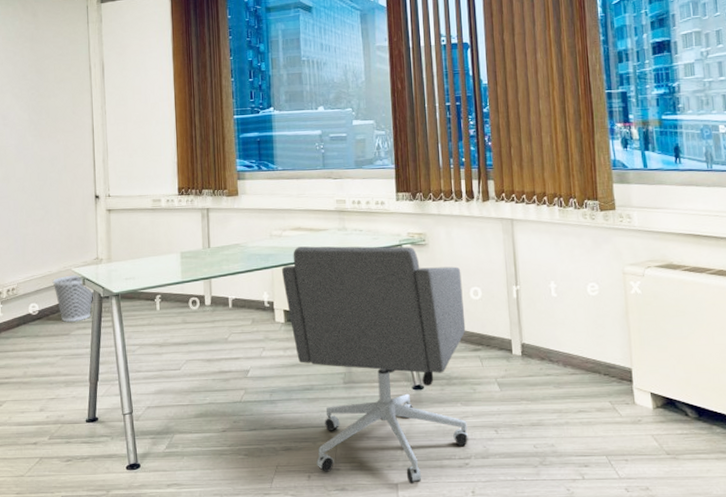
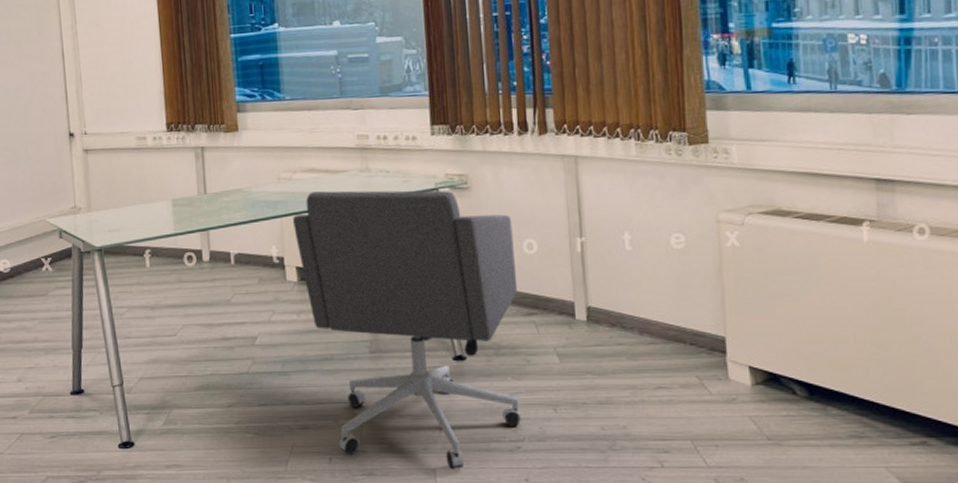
wastebasket: present [52,274,94,322] -> none [24,226,73,281]

